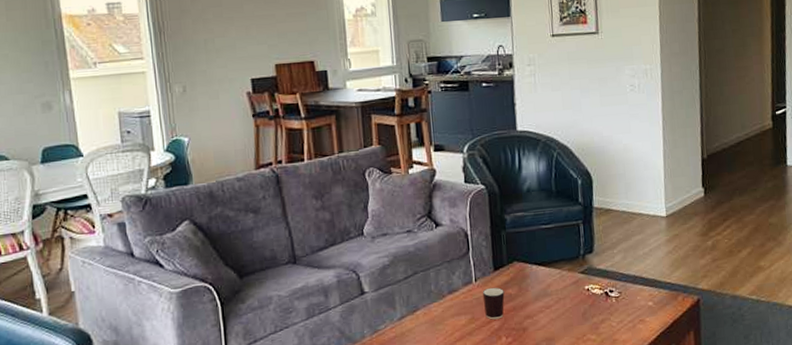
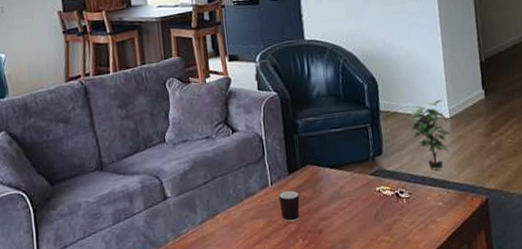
potted plant: none [624,197,666,269] -> present [410,100,451,170]

